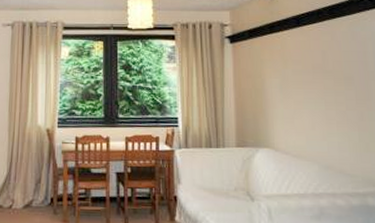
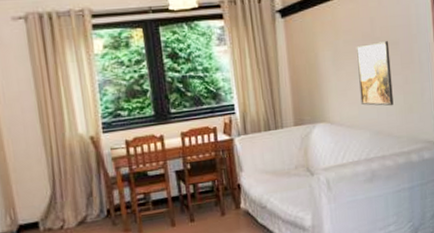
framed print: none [305,75,347,142] -> present [355,41,394,106]

